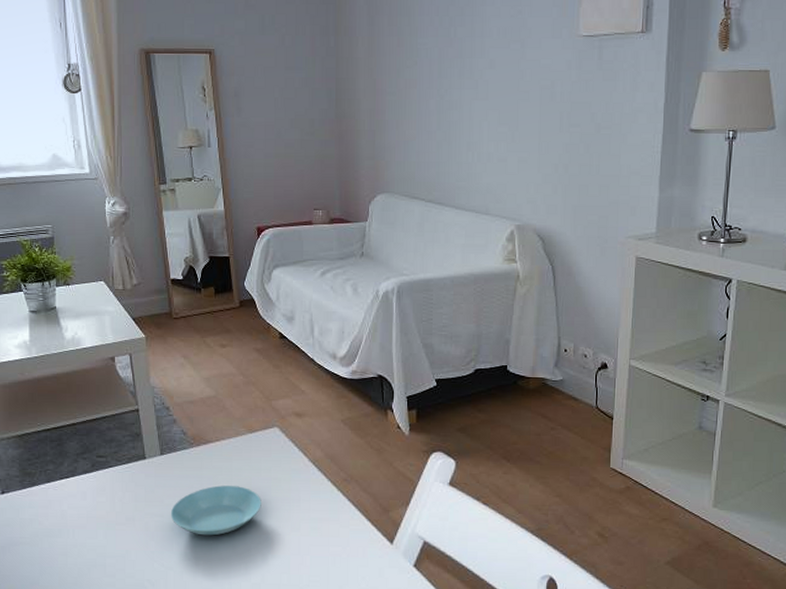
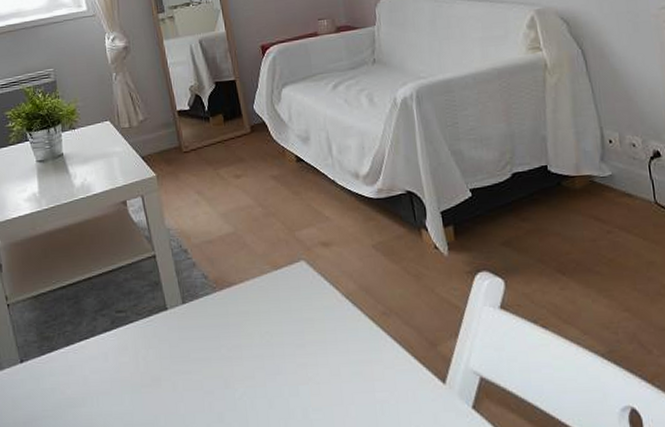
saucer: present [170,485,261,536] -> none [198,331,296,392]

